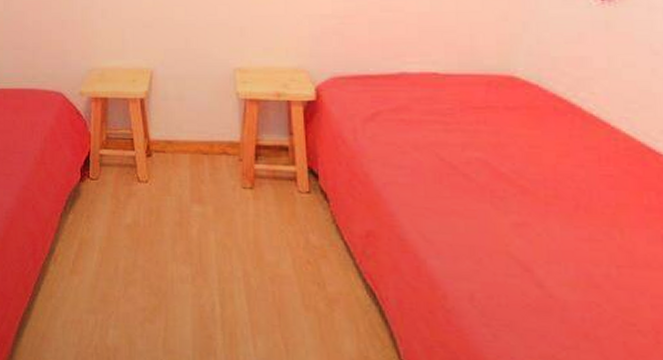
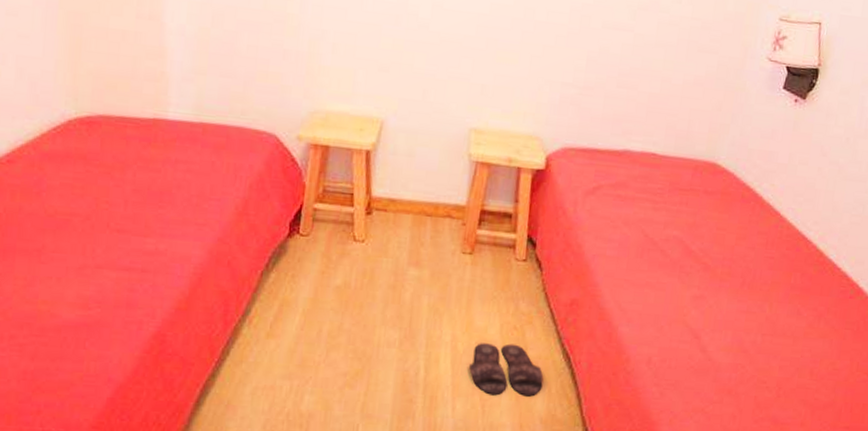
slippers: none [264,278,349,336] -> present [468,343,544,397]

